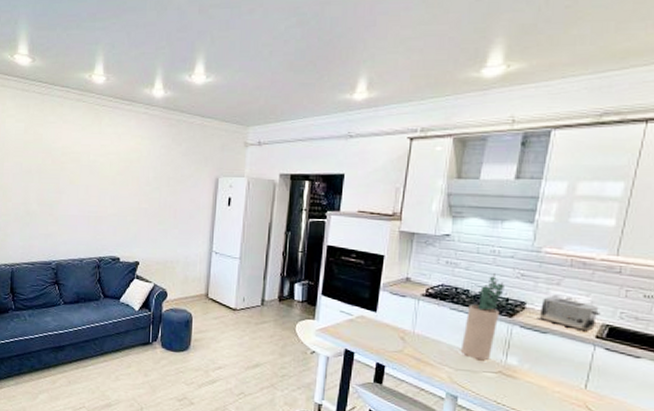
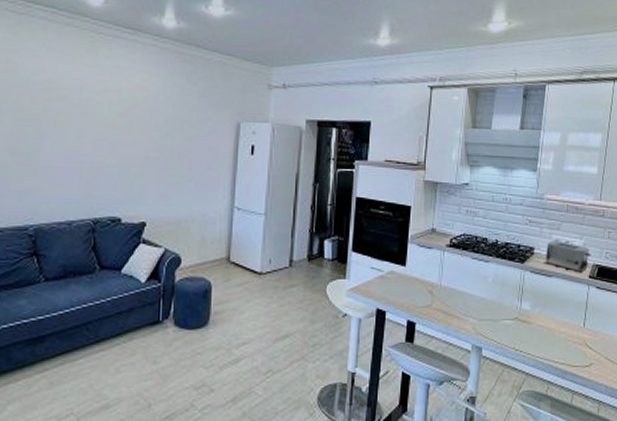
vase: present [460,274,504,361] -> none [482,221,516,309]

